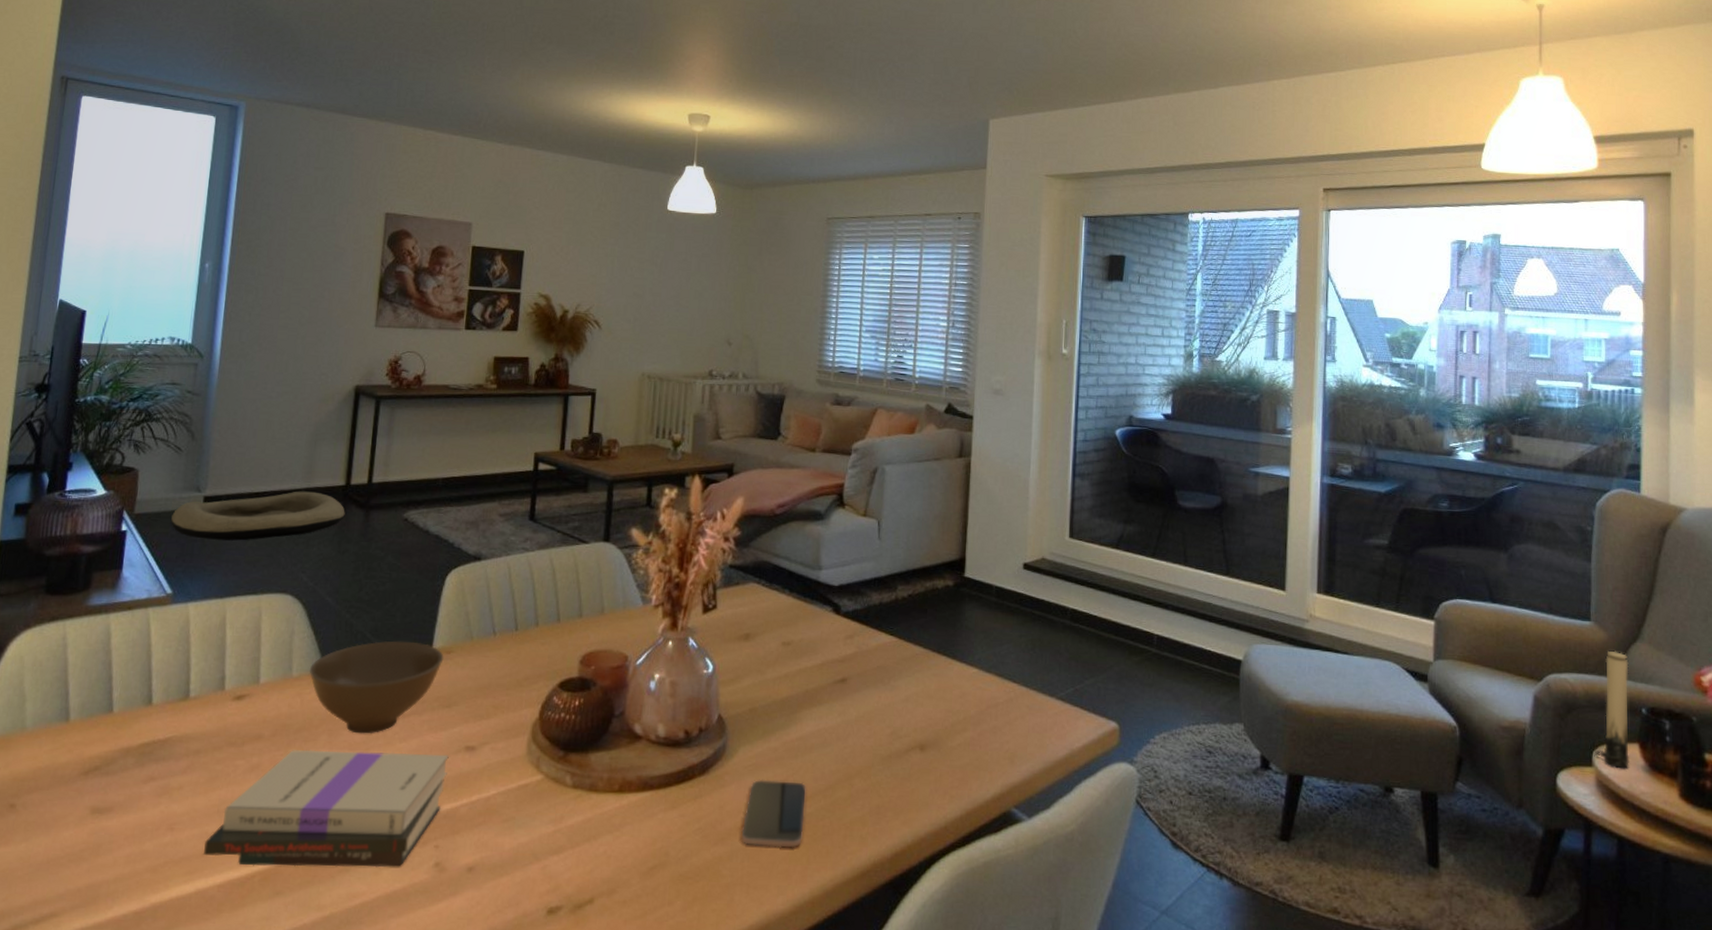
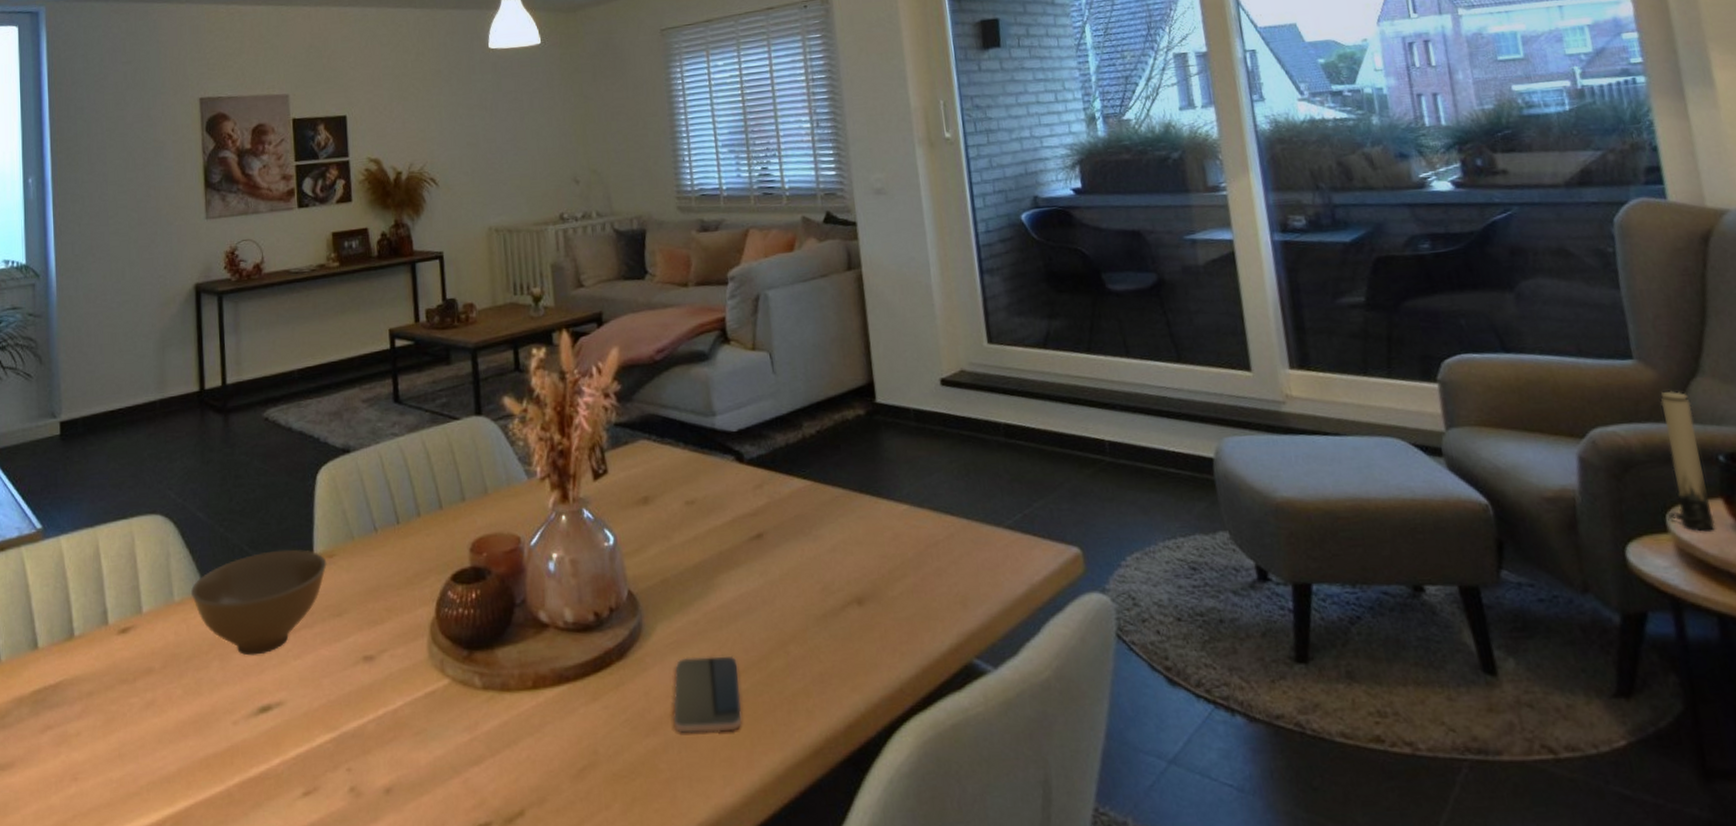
dog bed: present [171,491,345,541] -> none [31,402,204,467]
books: present [202,749,449,868] -> none [110,667,349,811]

